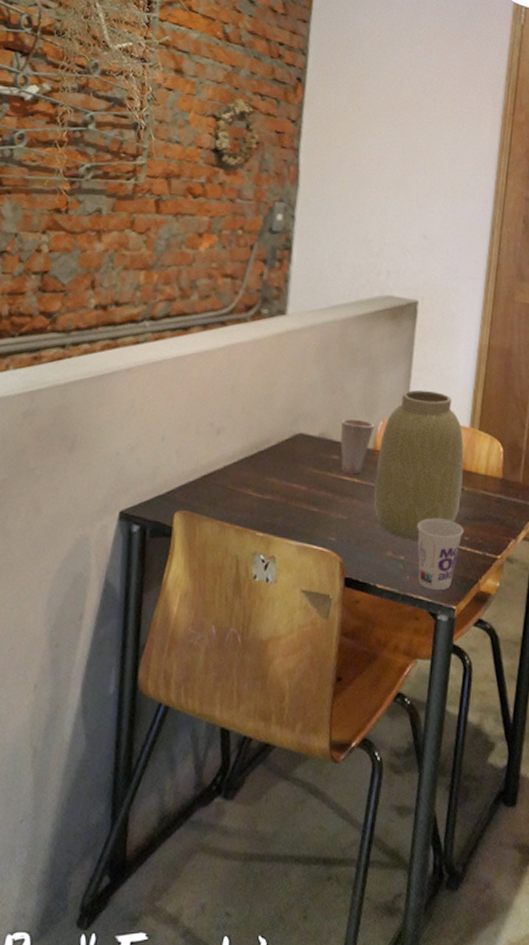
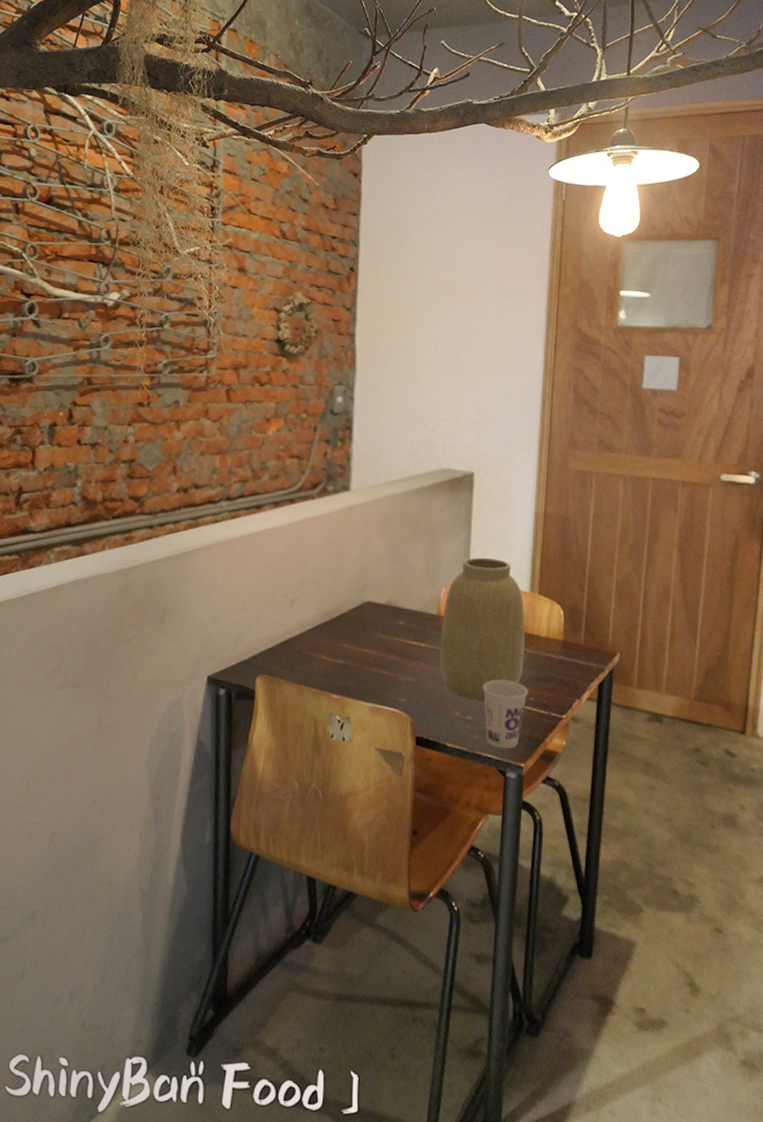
cup: present [340,418,375,475] -> none [405,586,438,639]

